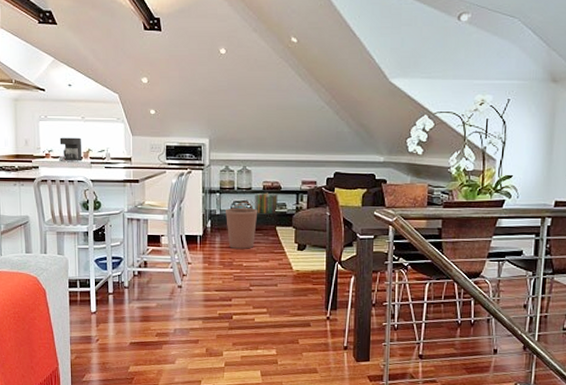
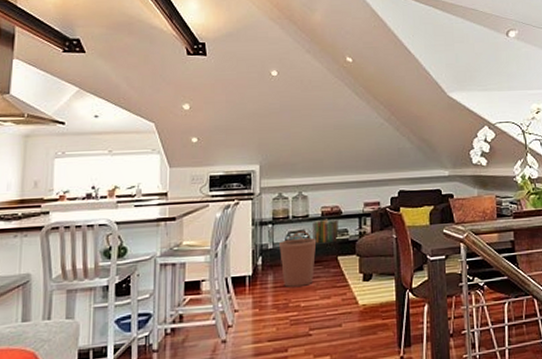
coffee maker: present [59,137,83,163] -> none [76,174,107,204]

